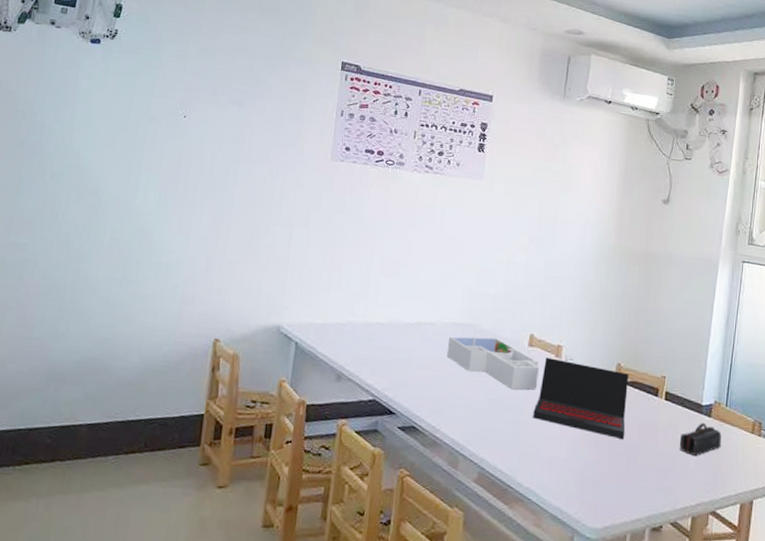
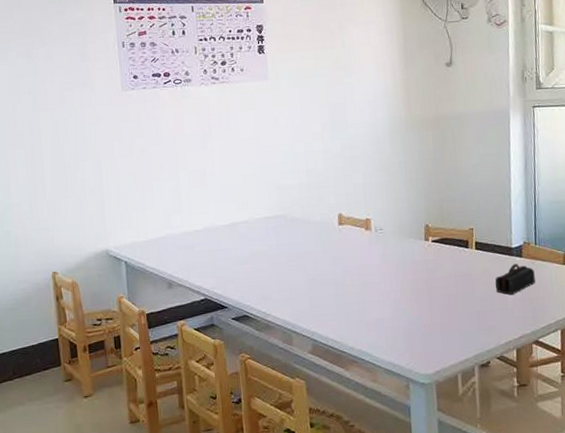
desk organizer: present [446,336,539,390] -> none [263,223,353,266]
laptop: present [533,357,629,439] -> none [353,231,443,292]

